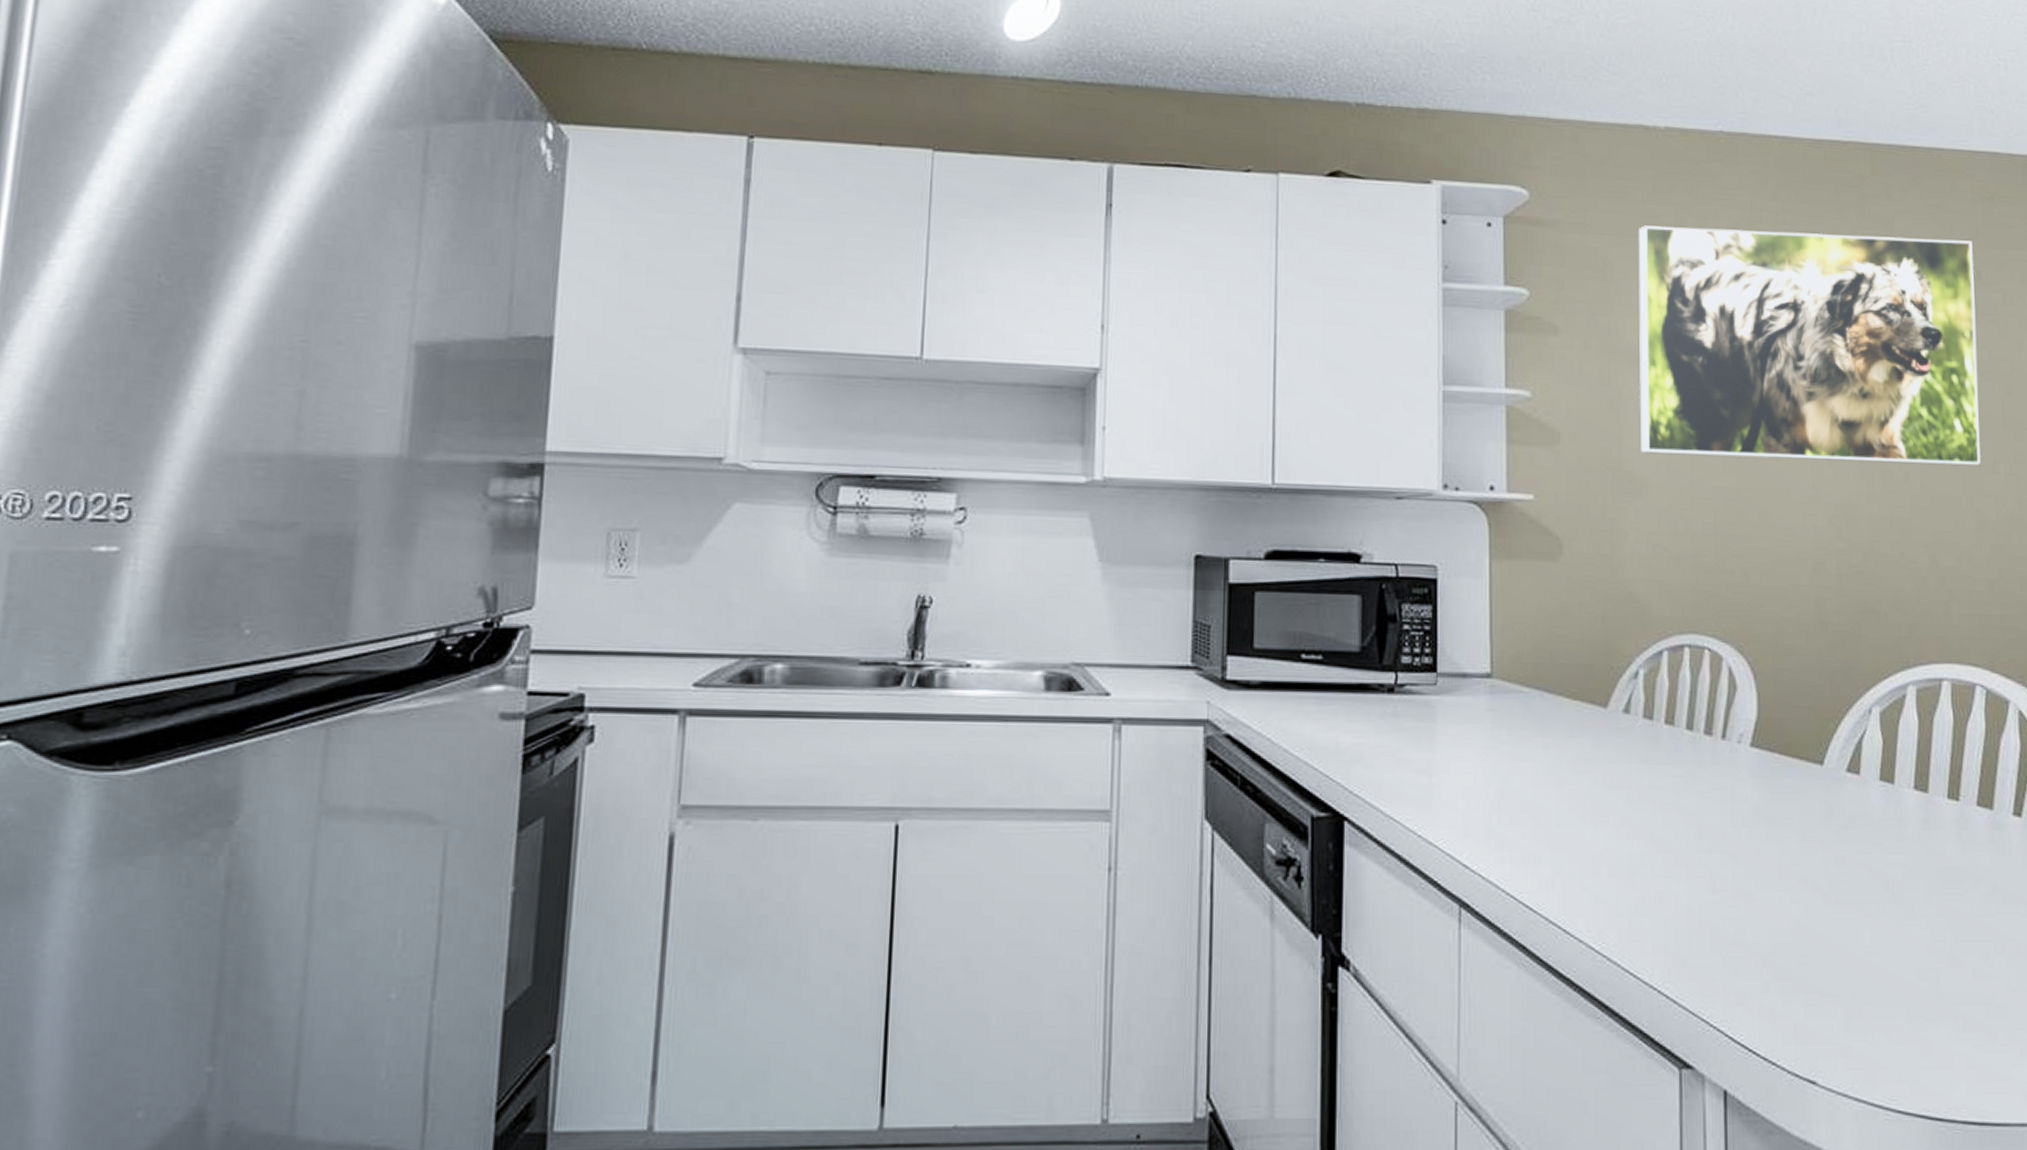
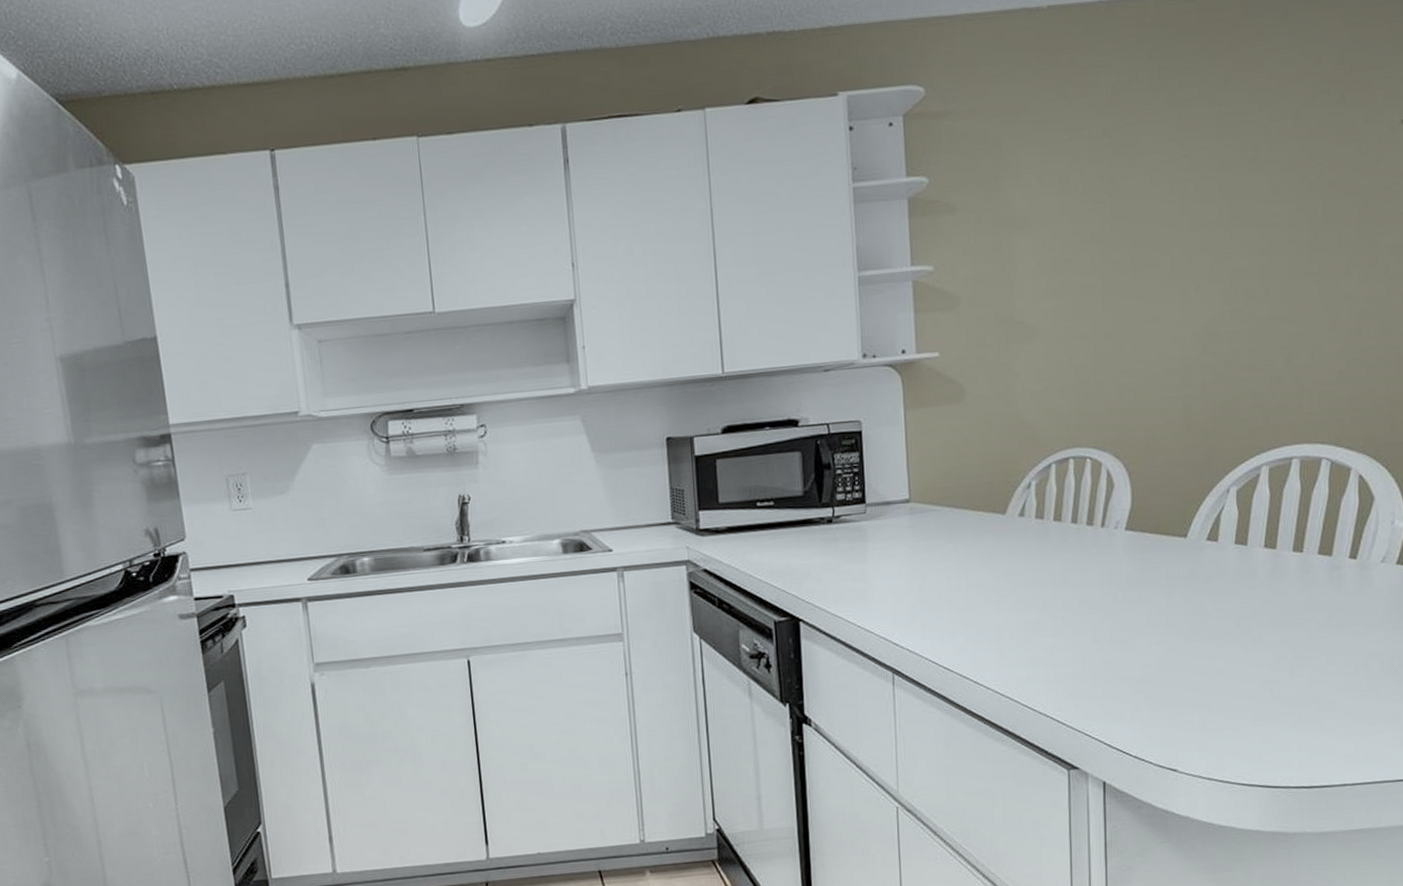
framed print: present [1638,225,1981,465] -> none [1024,67,1338,304]

